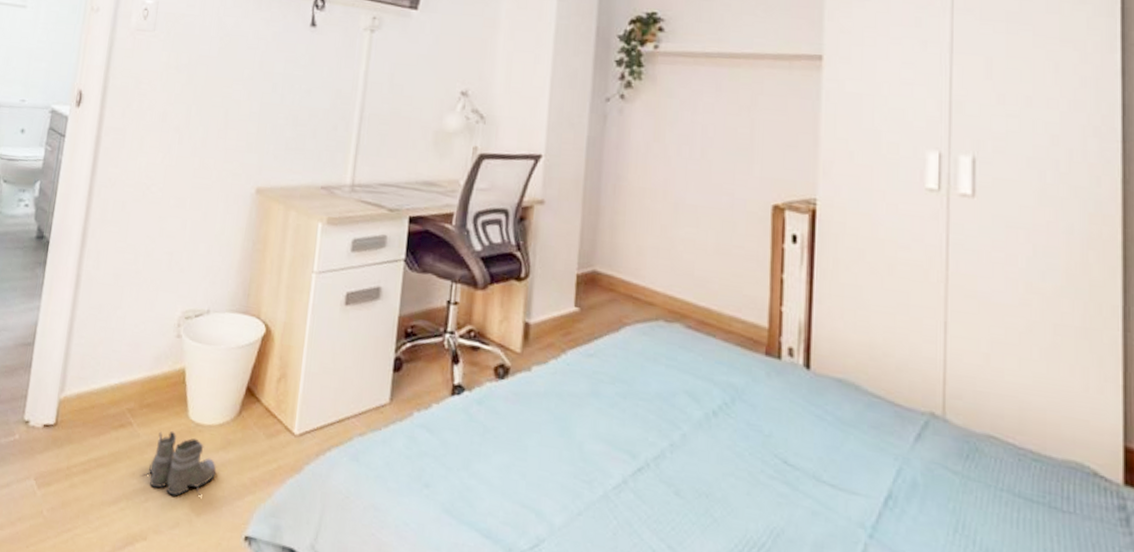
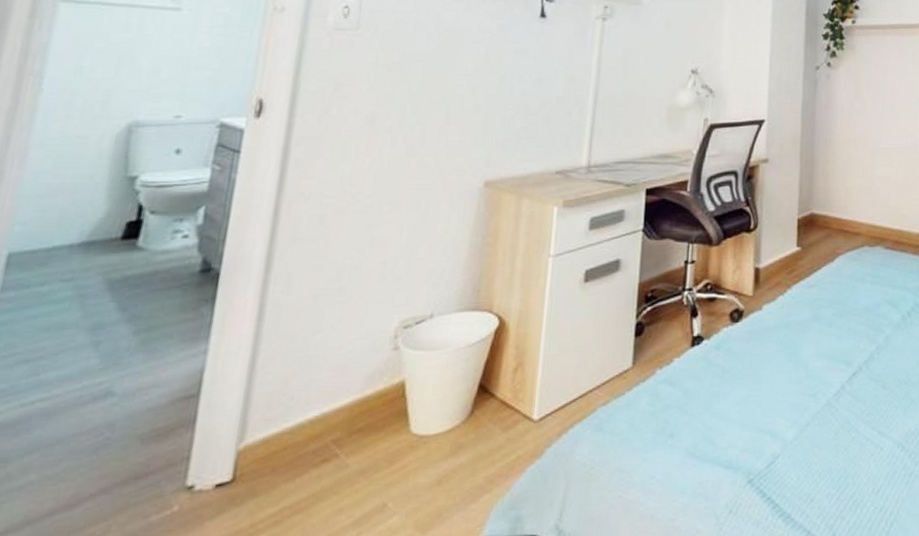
boots: present [142,430,217,496] -> none [353,450,446,521]

